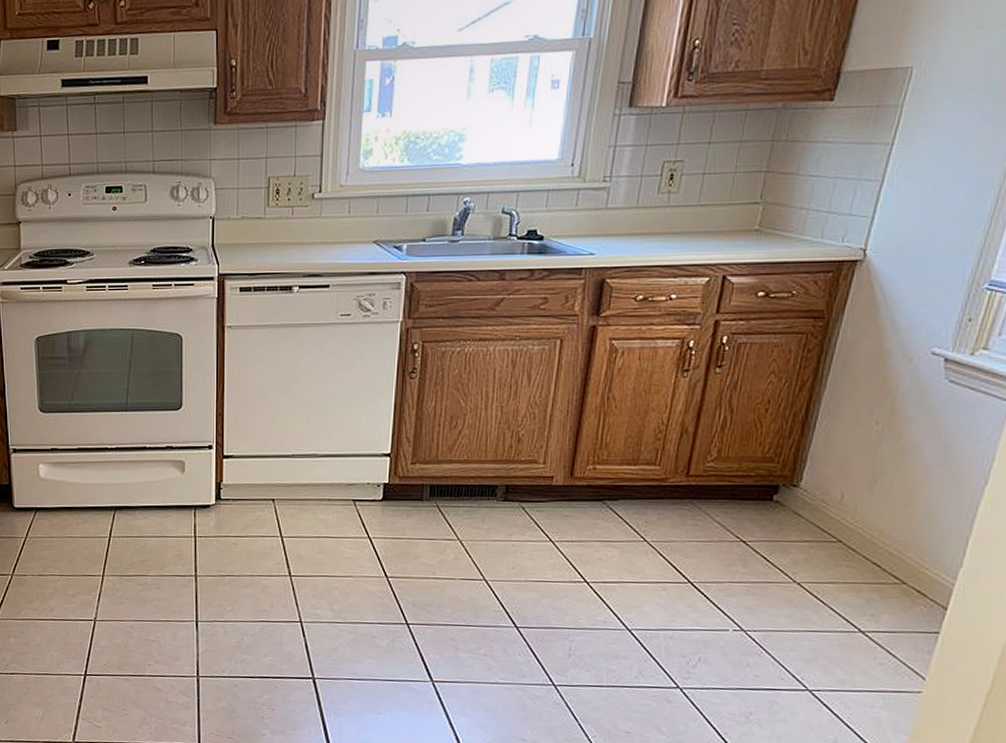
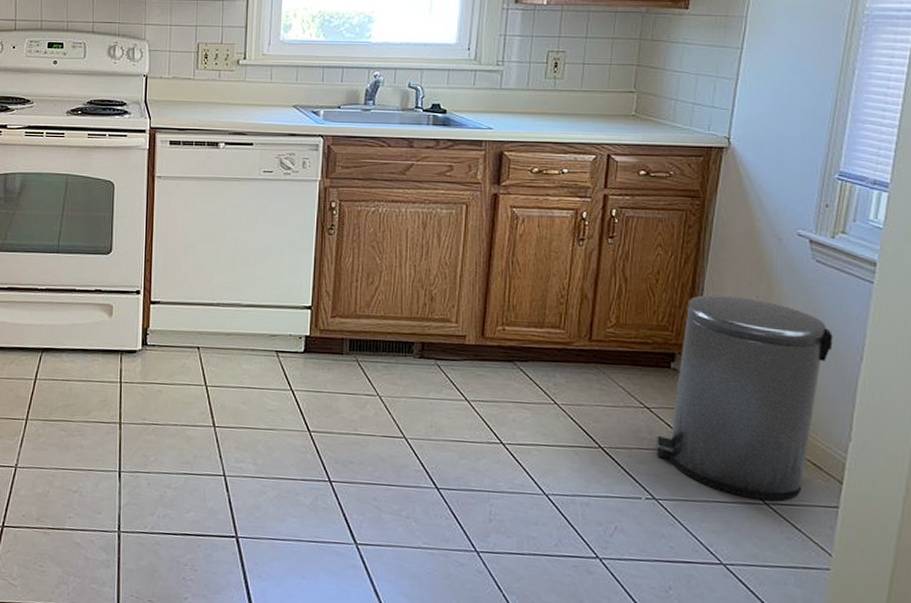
trash can: none [749,422,957,629] -> present [656,294,833,502]

